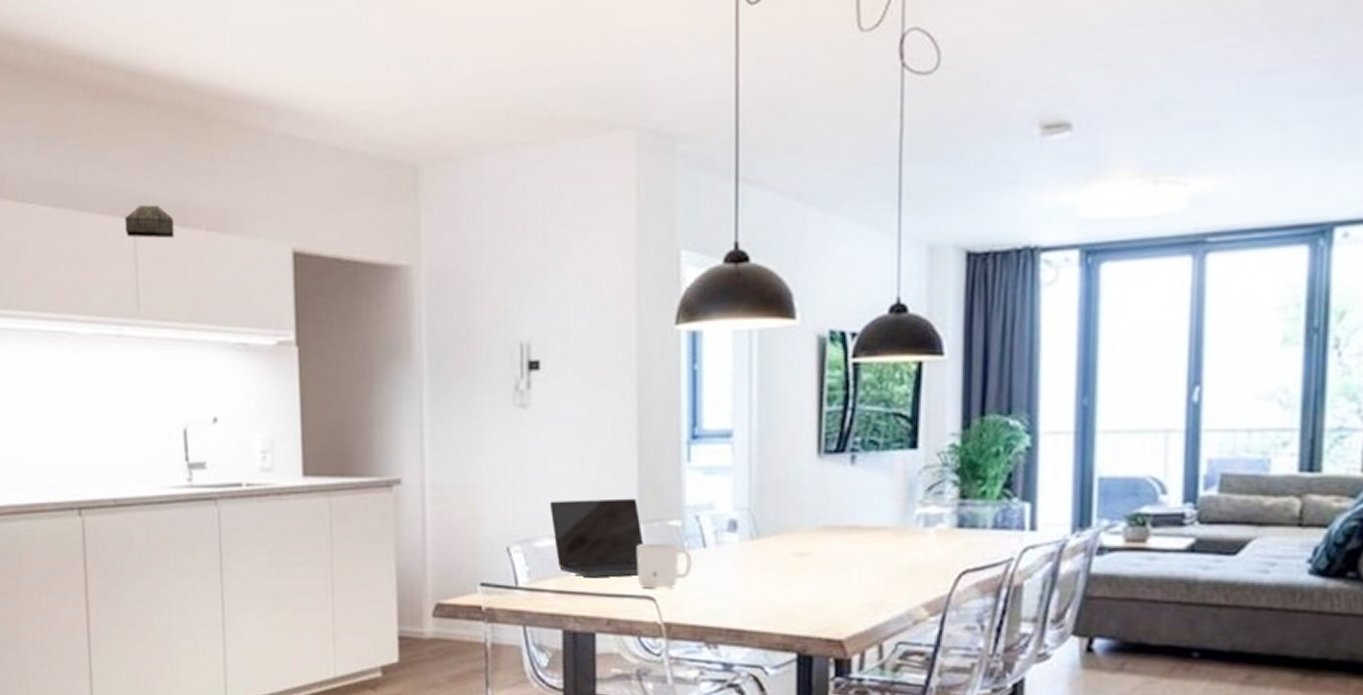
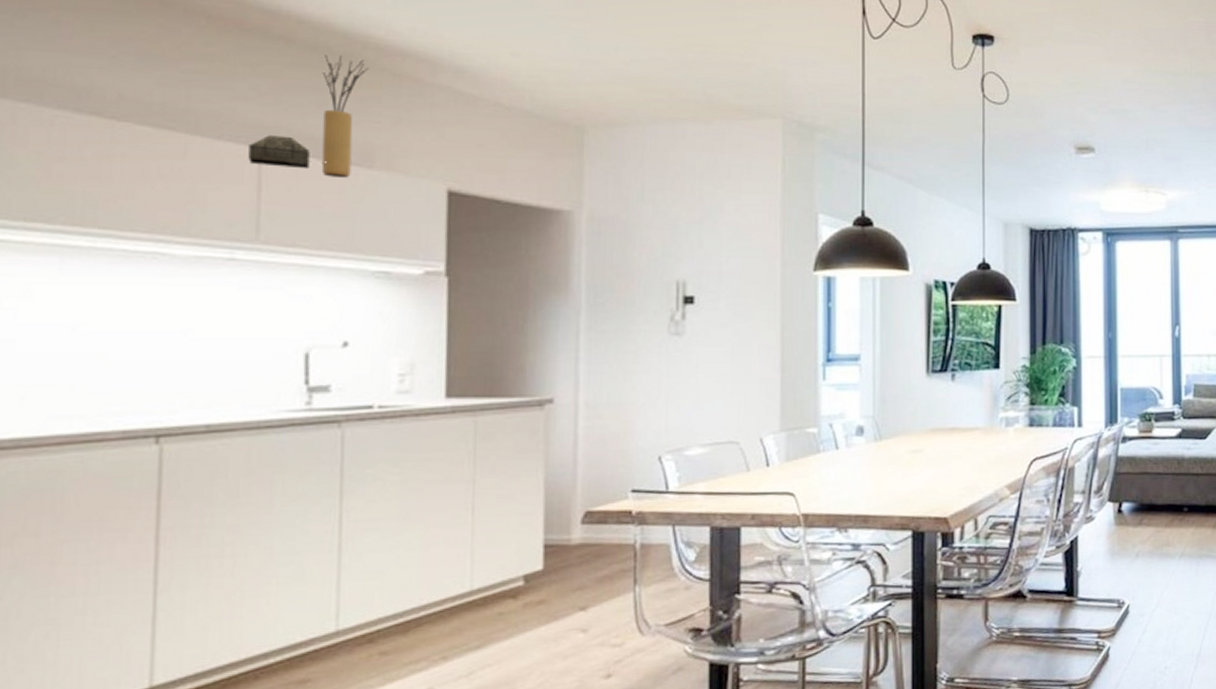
vase: none [178,111,216,245] -> present [321,54,369,178]
laptop: present [549,498,643,578] -> none [700,411,785,480]
mug: present [637,543,693,589] -> none [779,447,827,486]

